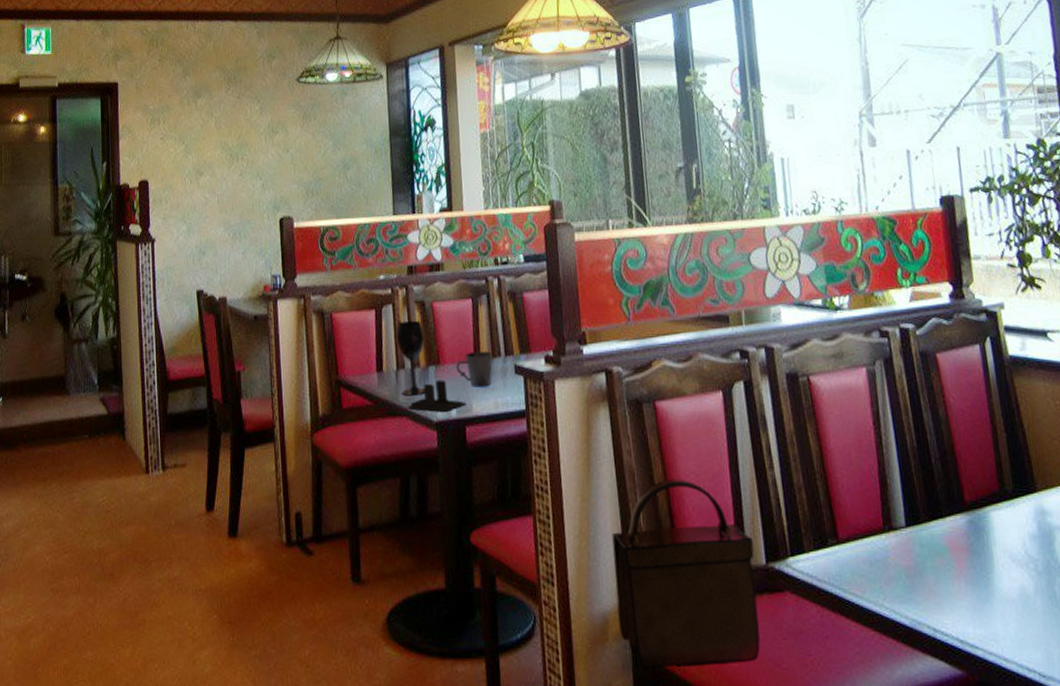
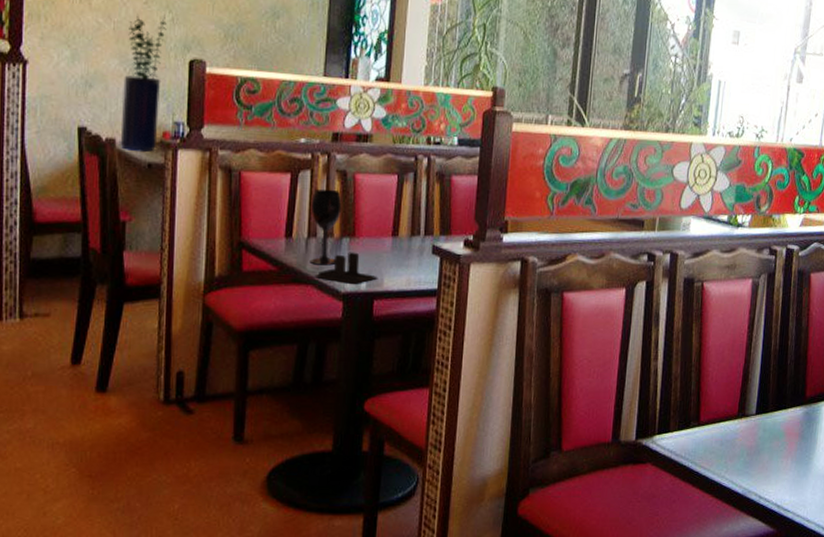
vase: none [229,182,259,306] -> present [120,13,167,152]
cup: present [456,351,493,389] -> none [372,228,411,265]
handbag: present [612,479,761,669] -> none [496,363,628,524]

